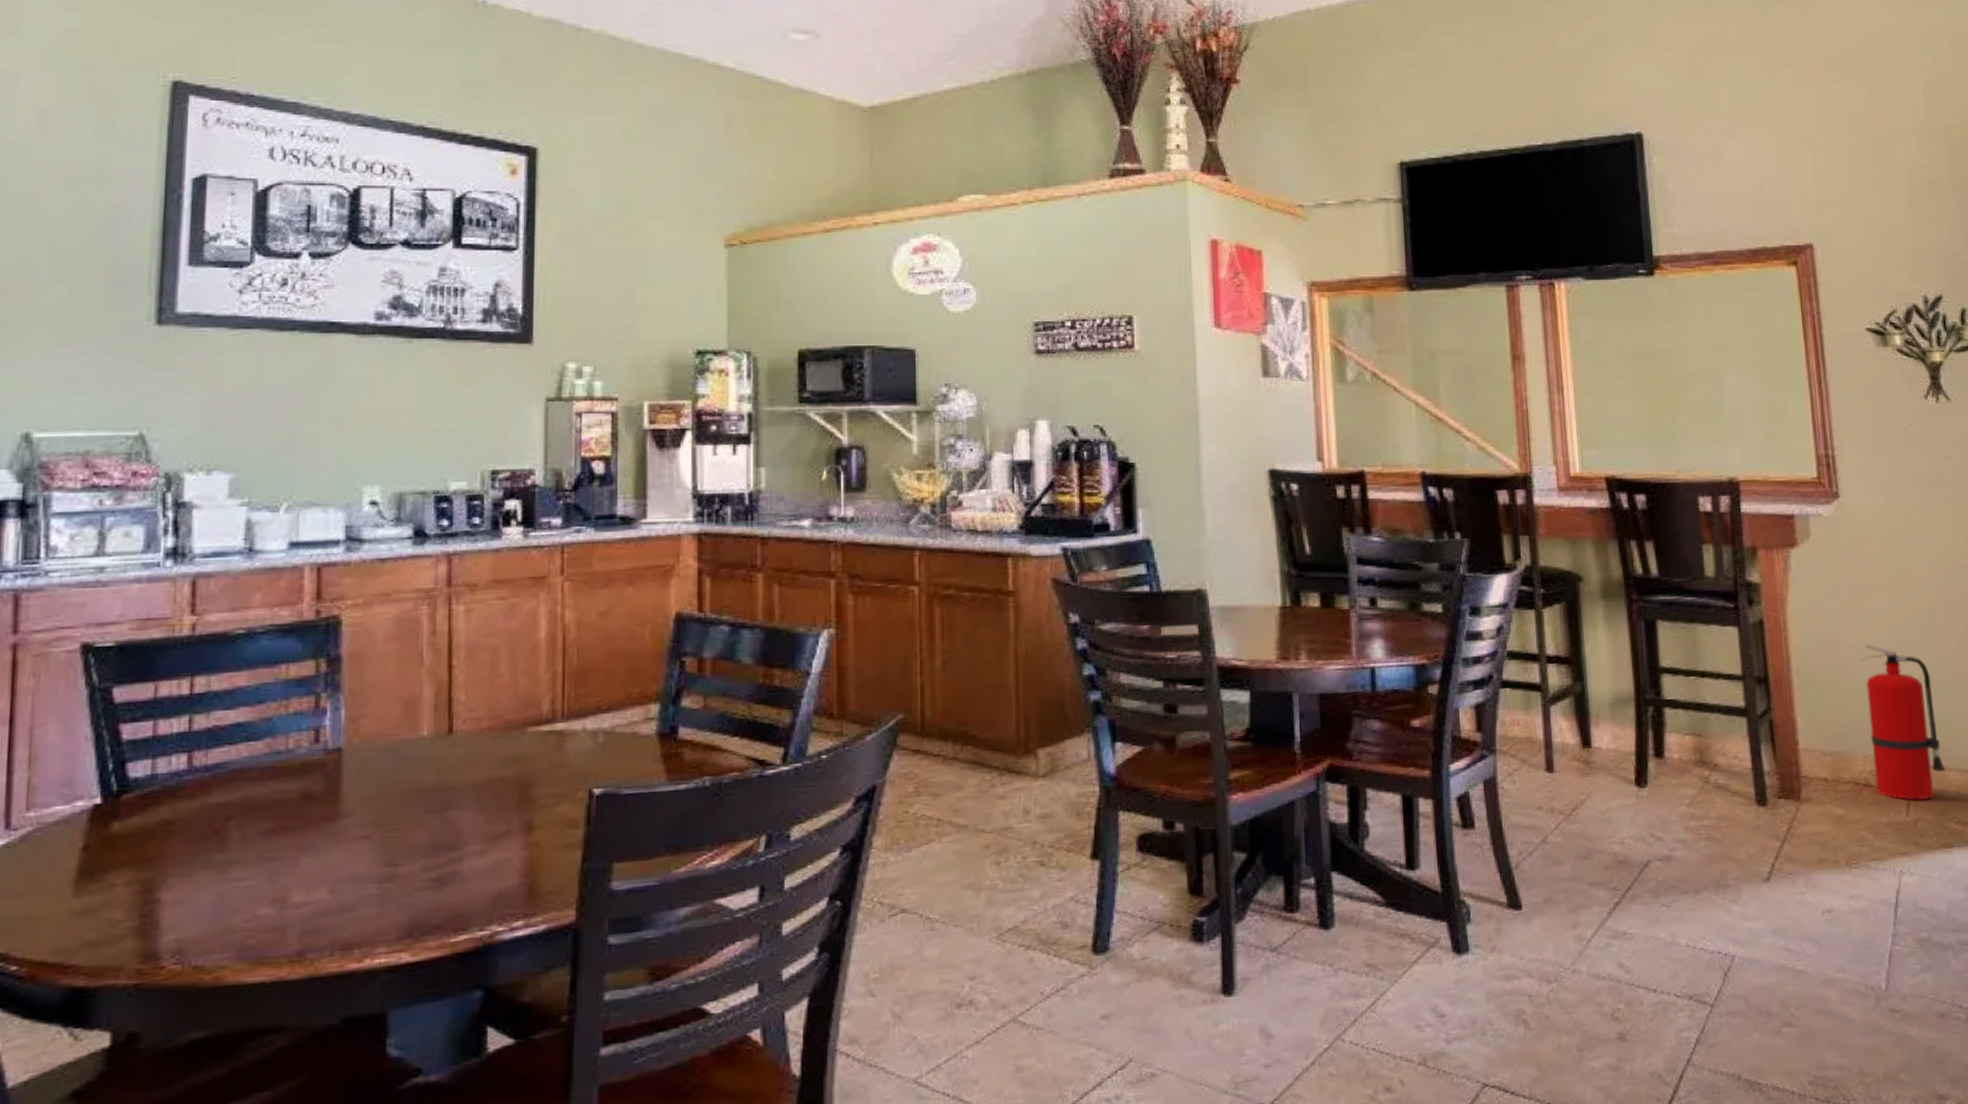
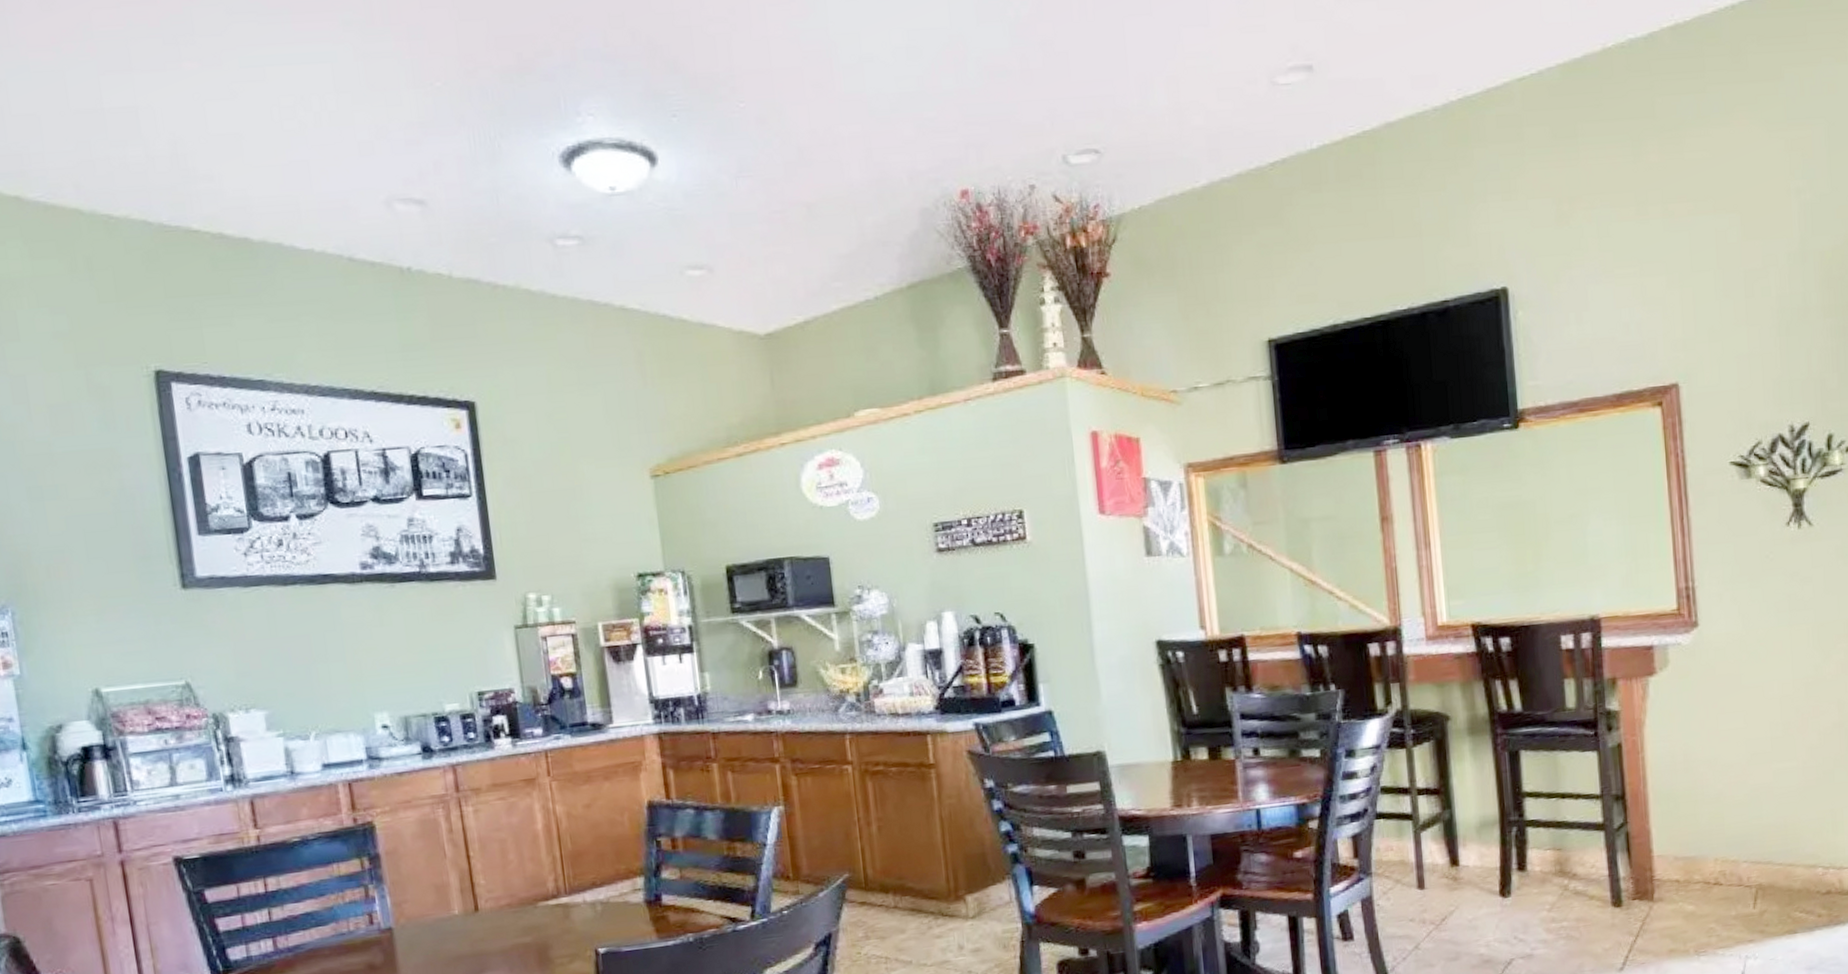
fire extinguisher: present [1861,644,1946,801] -> none [1714,759,1793,895]

